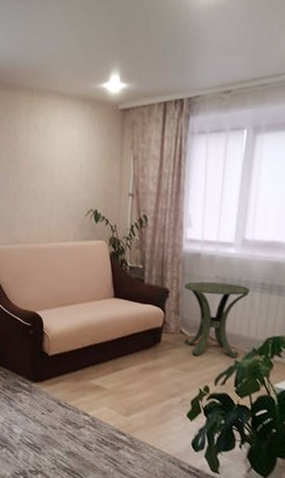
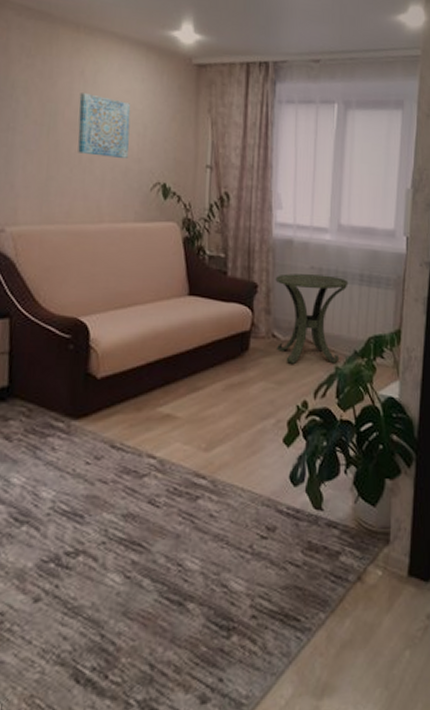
wall art: none [33,143,71,192] -> present [78,93,131,158]

